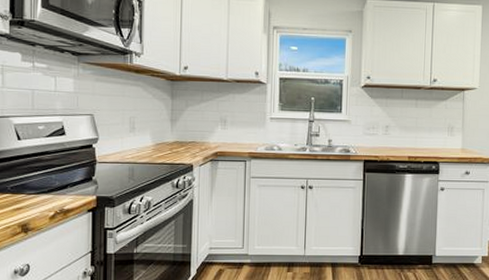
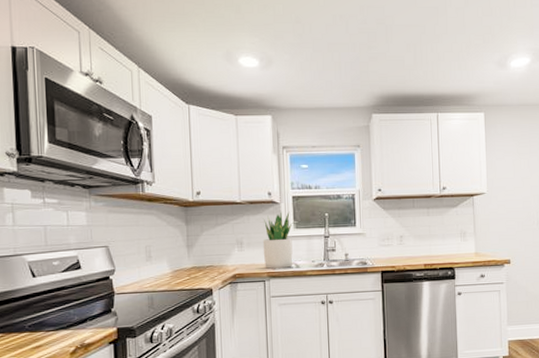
planter: none [246,92,278,150] -> present [262,211,293,269]

